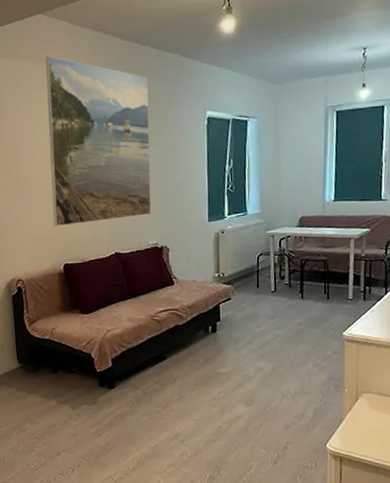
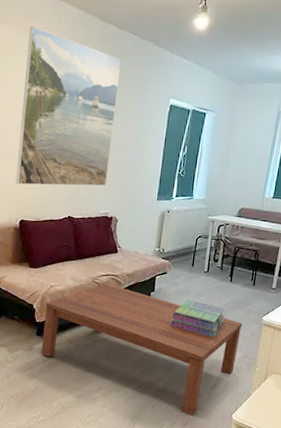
coffee table: none [104,319,322,452] -> present [41,283,243,416]
stack of books: none [242,324,301,362] -> present [170,299,224,338]

